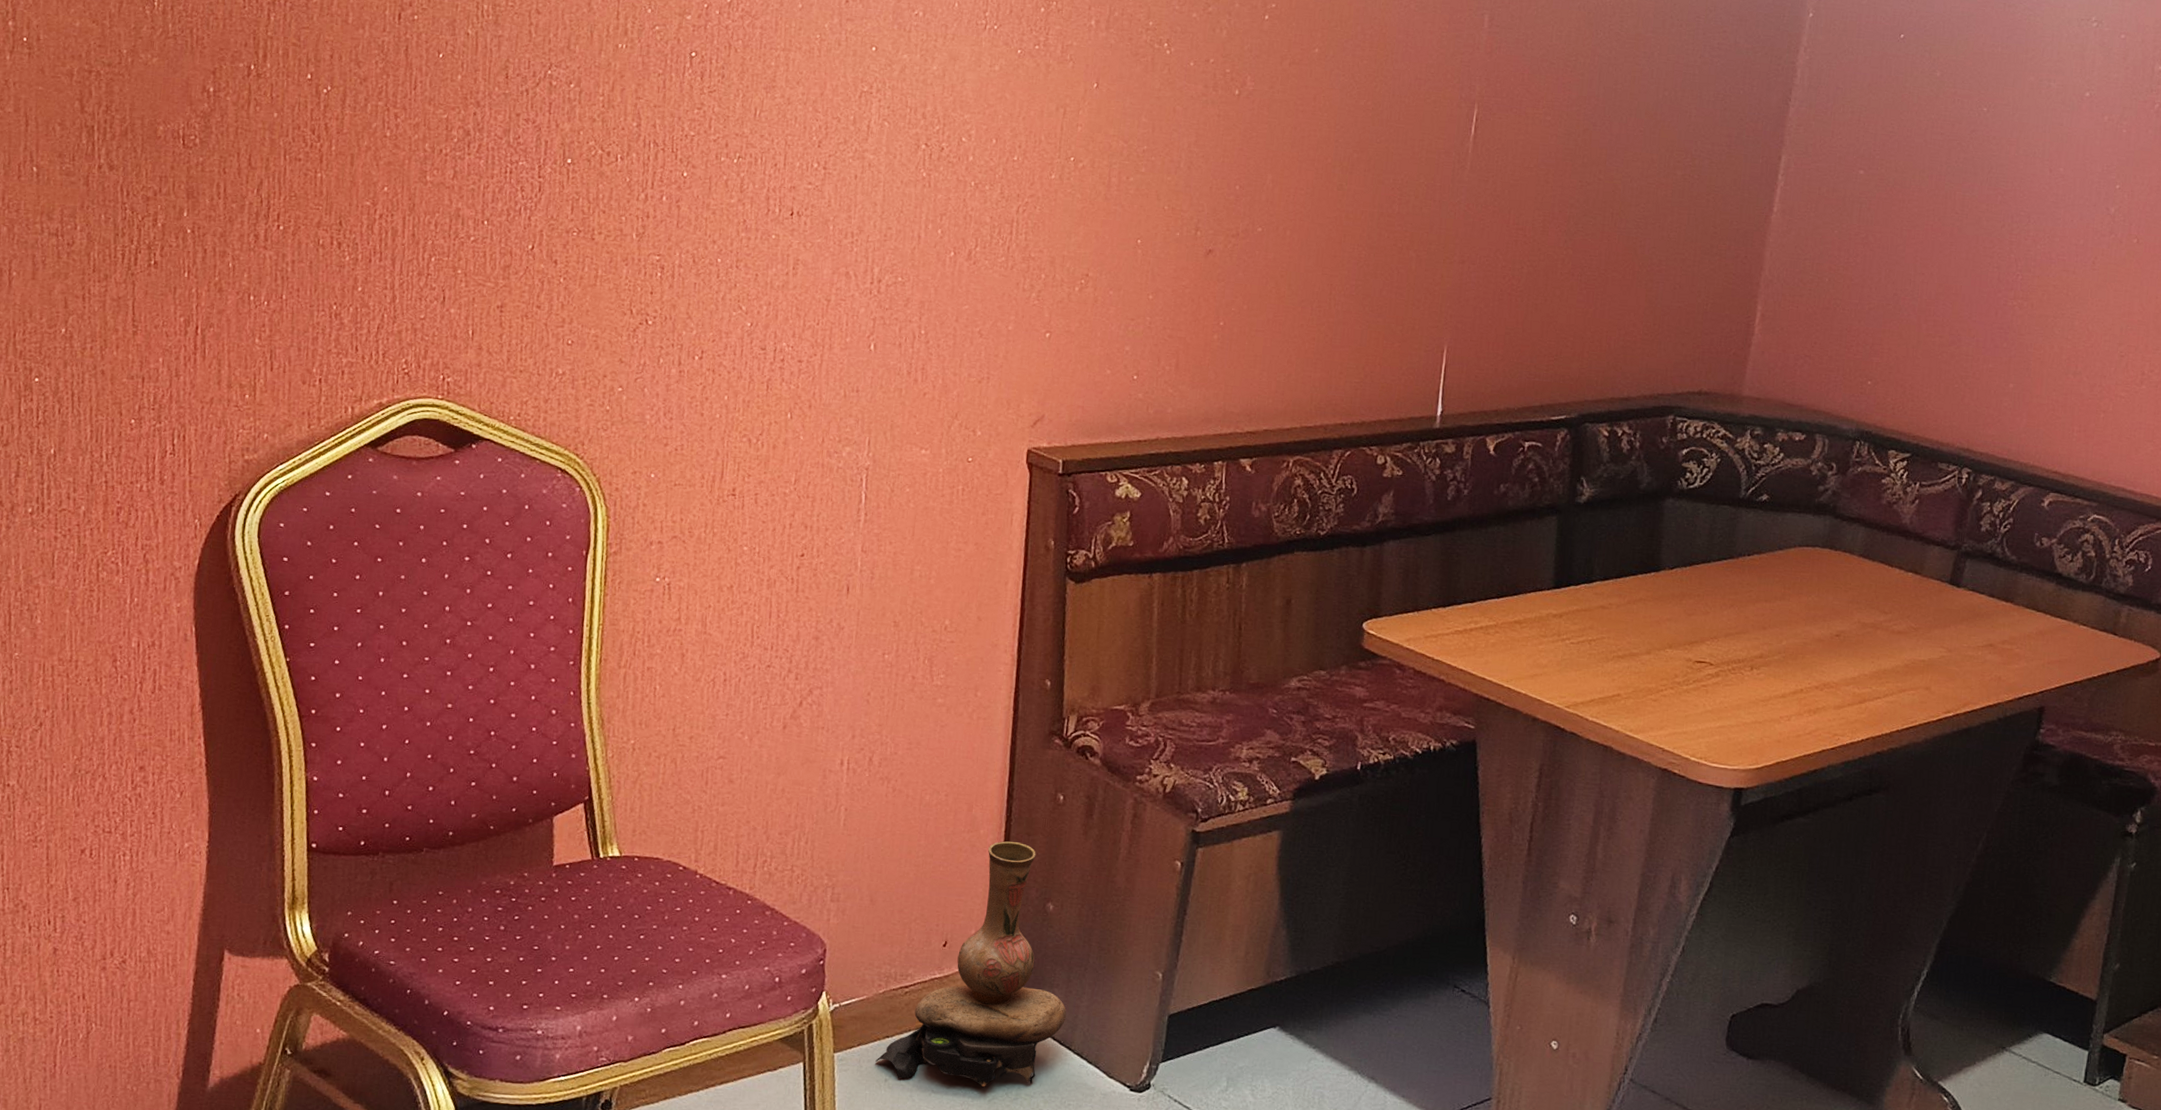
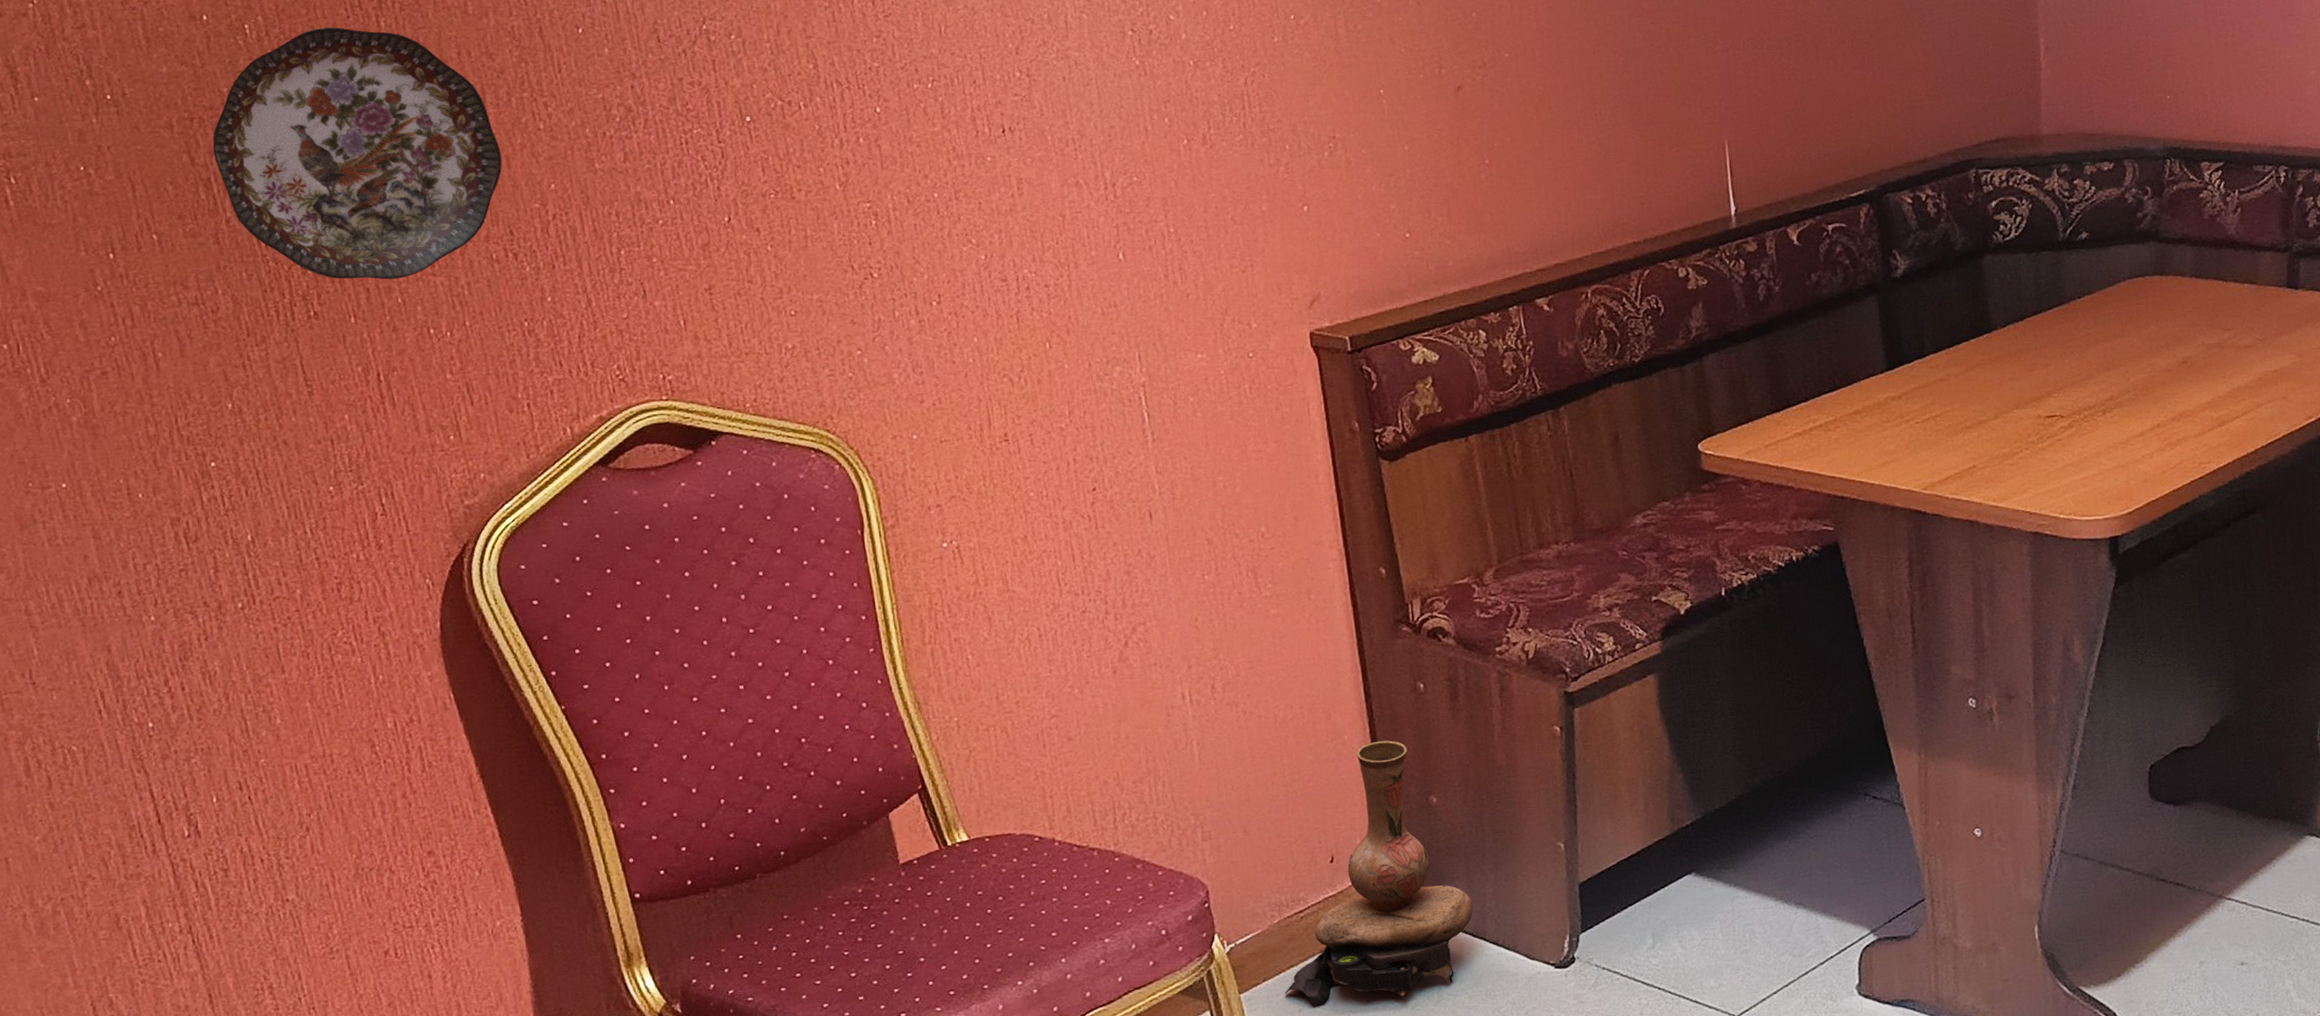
decorative plate: none [101,12,348,246] -> present [212,27,502,280]

